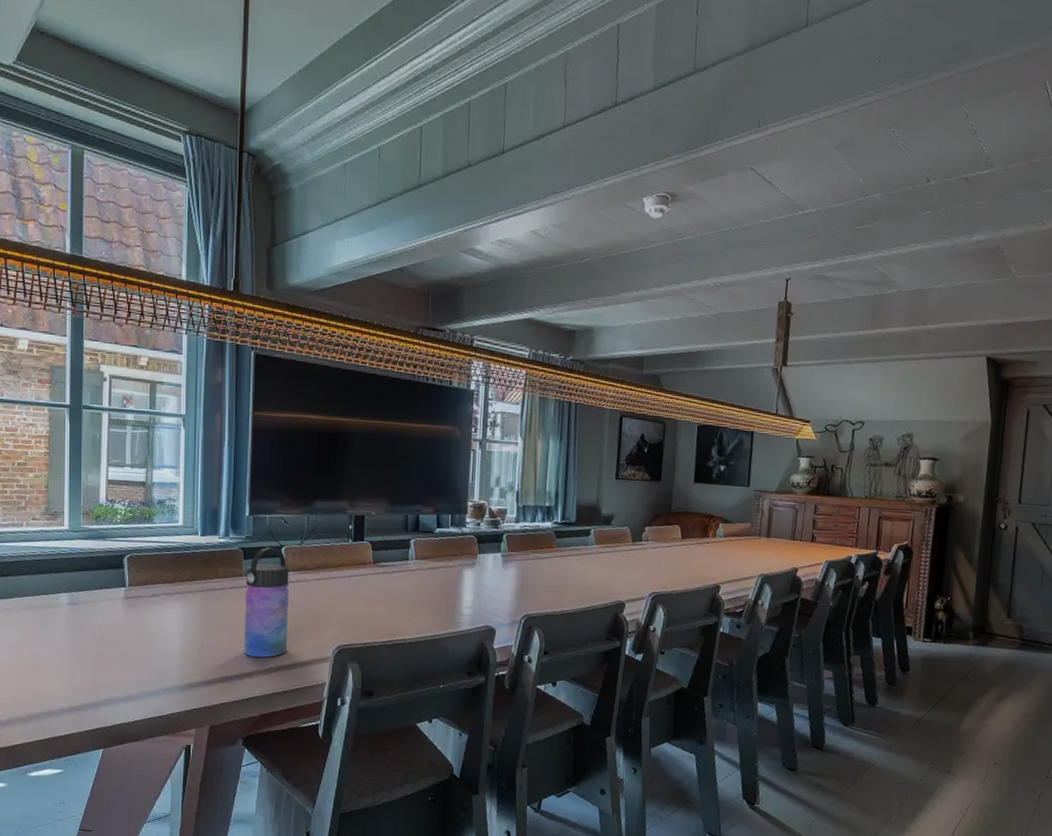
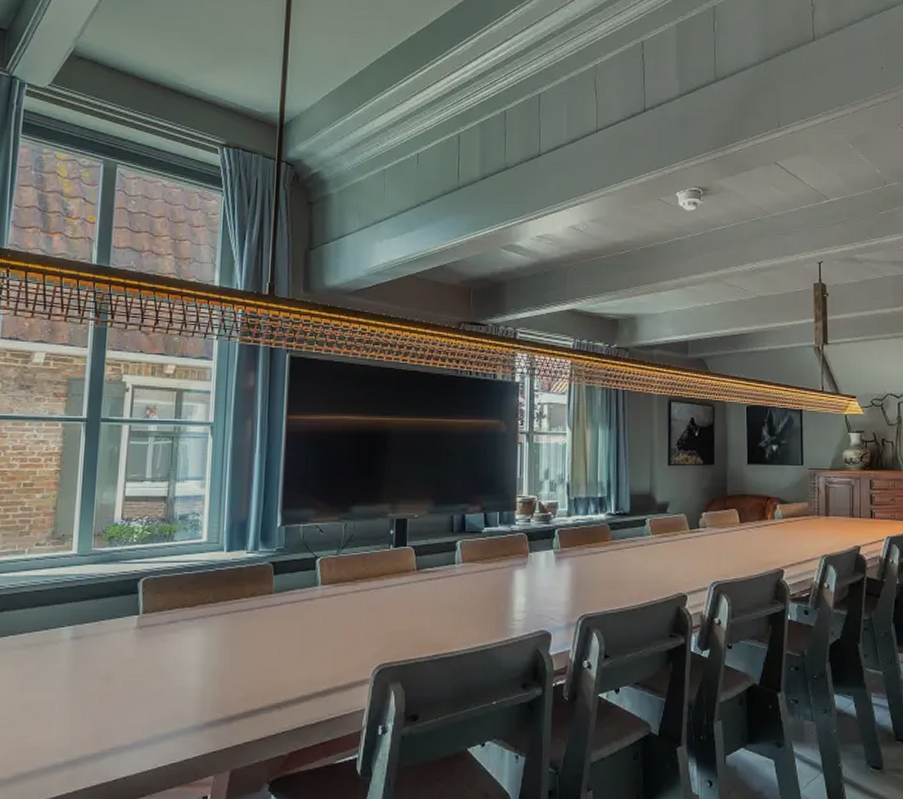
water bottle: present [244,547,289,658] -> none [273,559,325,685]

